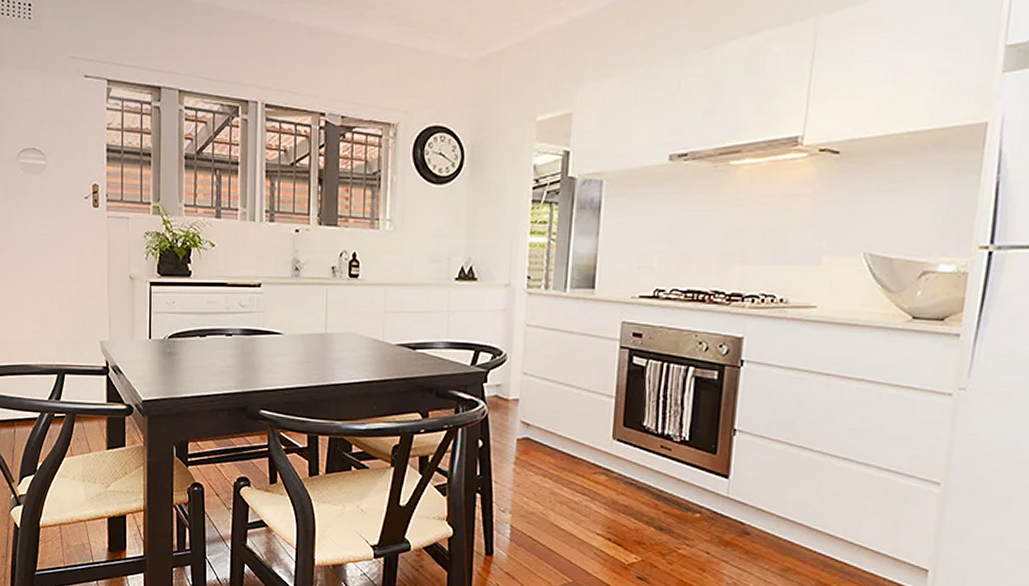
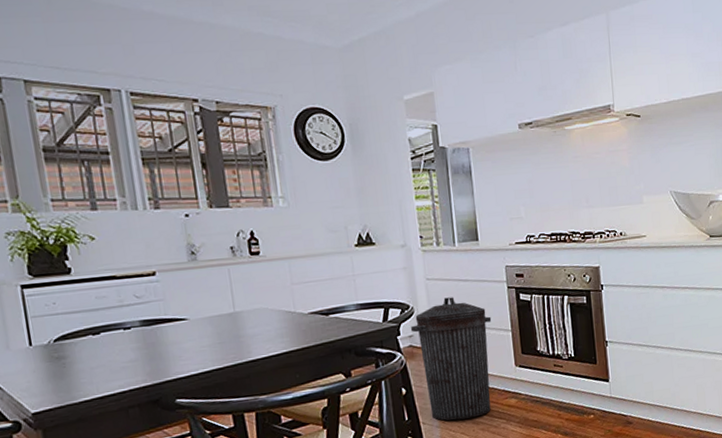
trash can: none [499,349,594,487] -> present [410,297,492,421]

